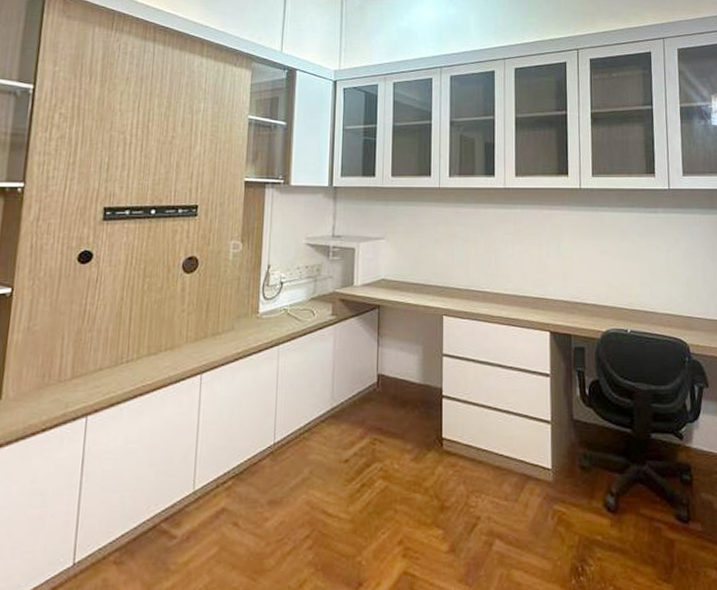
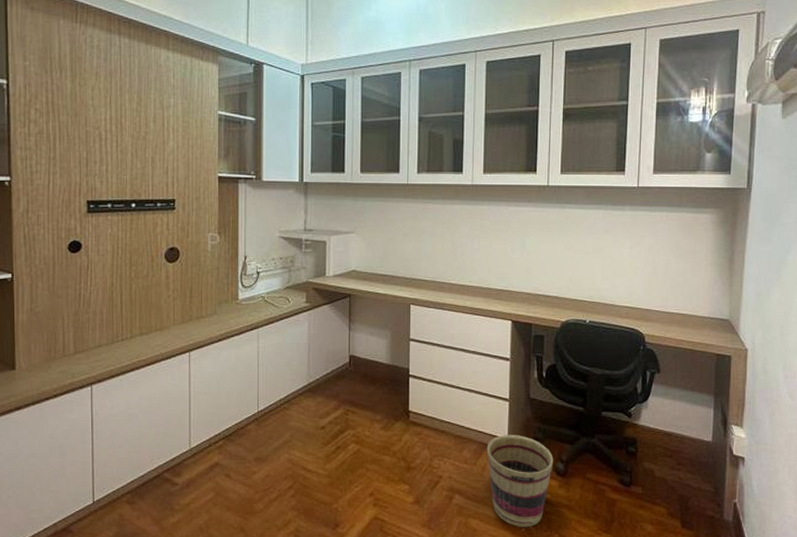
basket: none [528,463,603,579] -> present [486,435,554,527]

